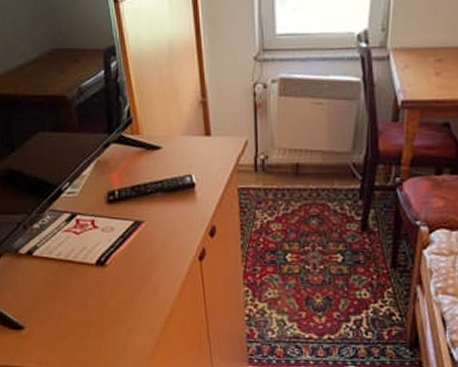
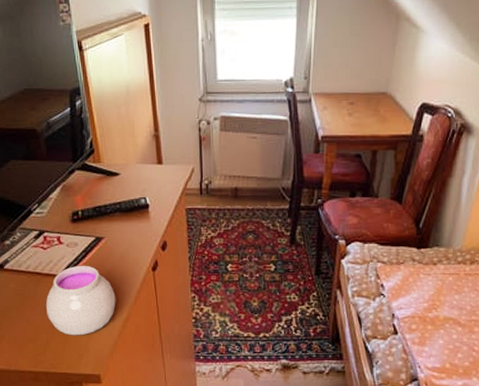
jar: none [79,252,158,333] -> present [45,265,116,336]

